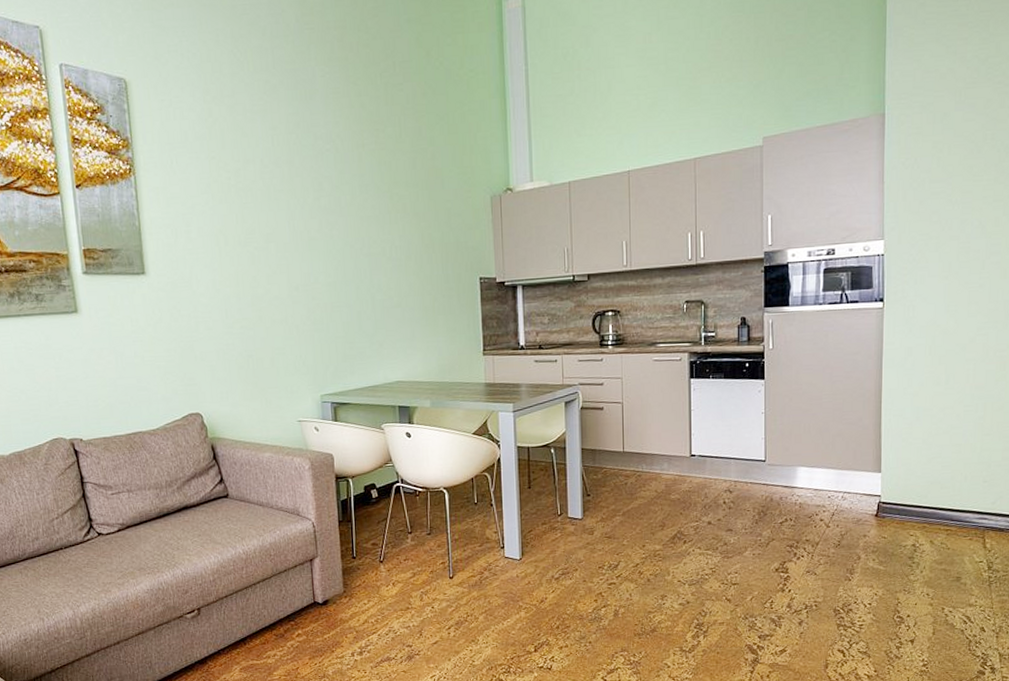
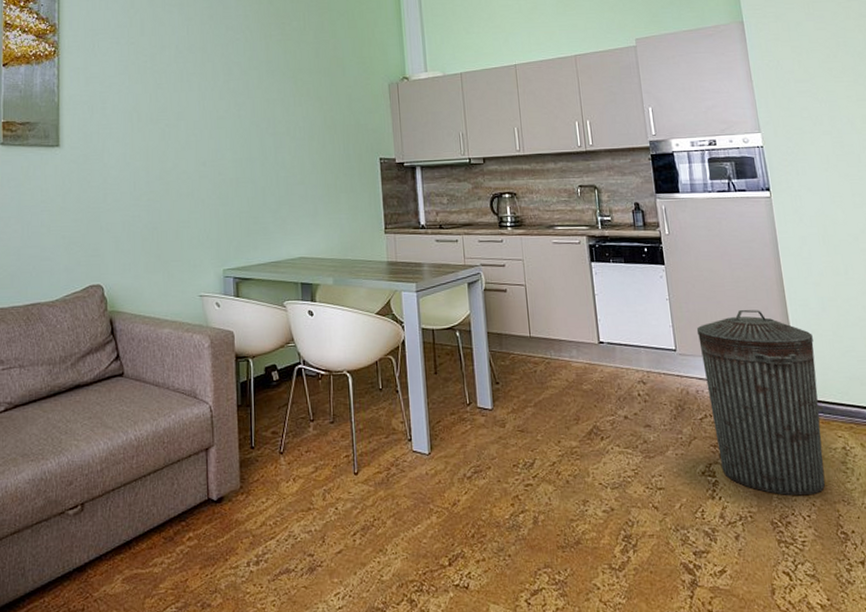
trash can: none [788,421,902,587] -> present [696,310,826,496]

